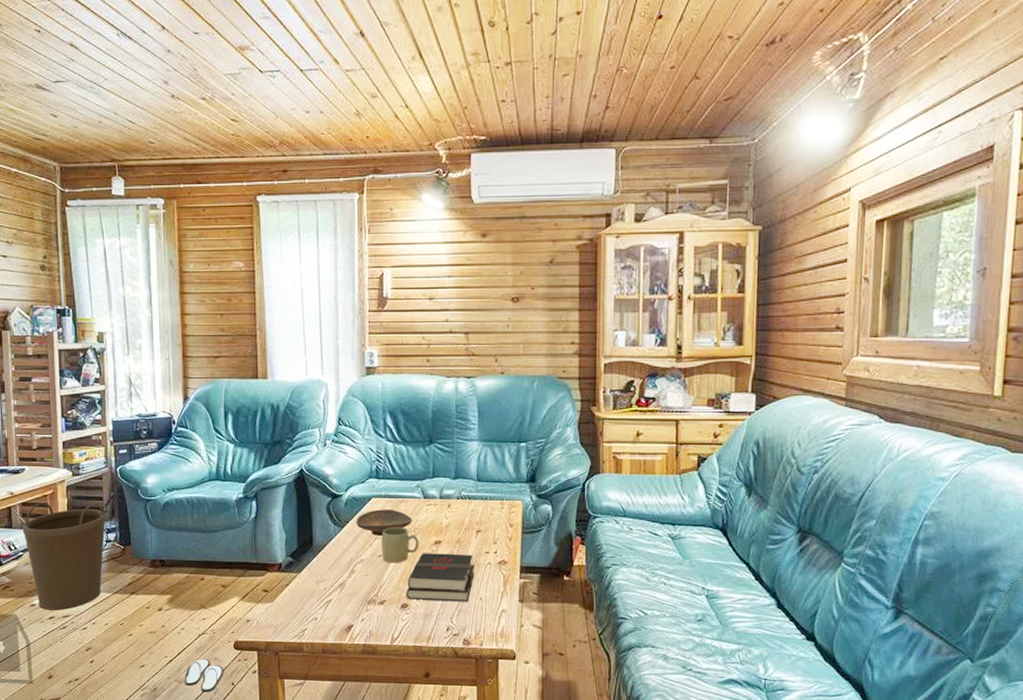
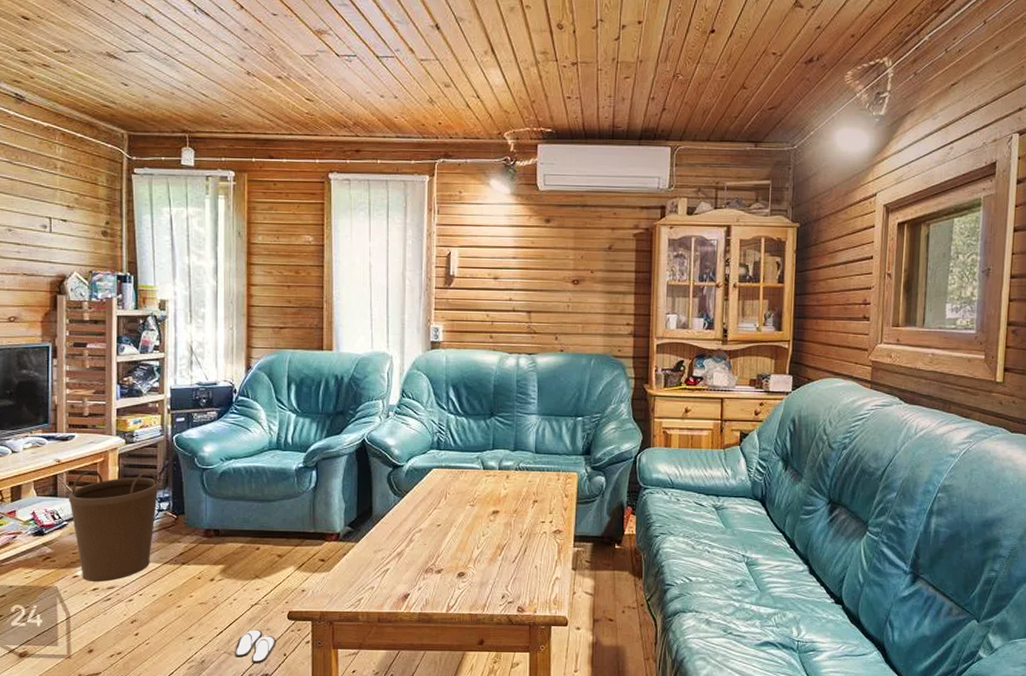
decorative bowl: present [356,509,413,536] -> none [416,480,472,506]
mug: present [381,527,419,563] -> none [440,497,478,533]
hardback book: present [406,553,474,602] -> none [463,522,530,570]

